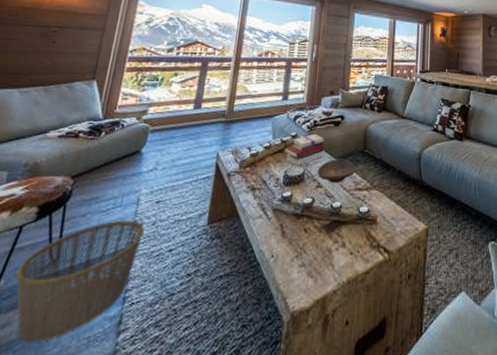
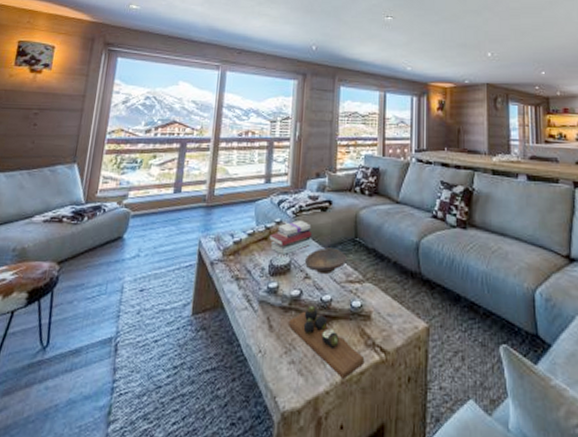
basket: present [15,217,145,342] -> none [9,306,131,428]
decorative tray: none [300,212,370,280] -> present [289,305,365,380]

